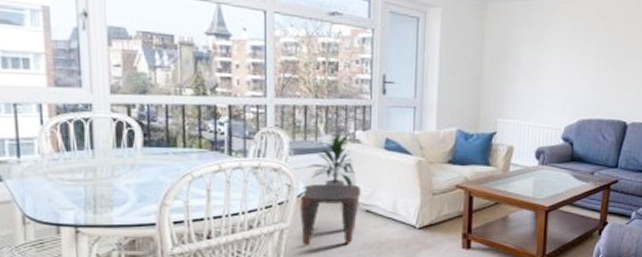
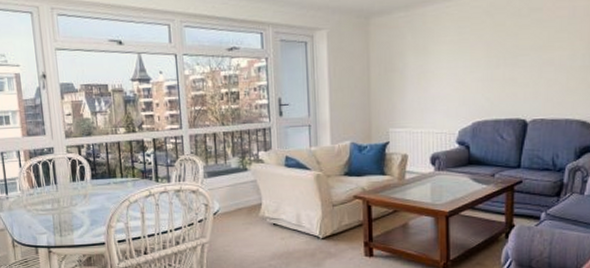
stool: present [300,183,361,245] -> none [215,200,267,257]
indoor plant: present [308,134,355,186] -> none [220,156,261,202]

